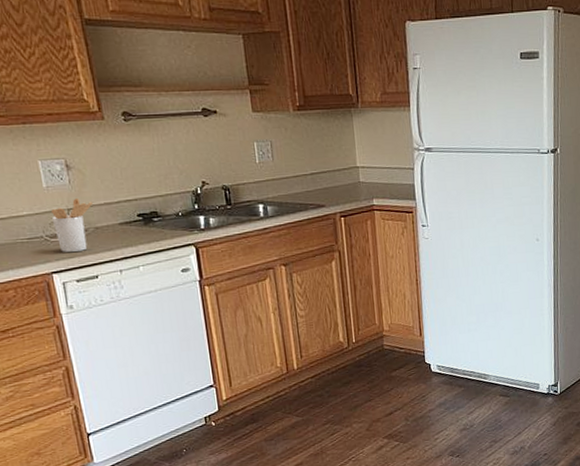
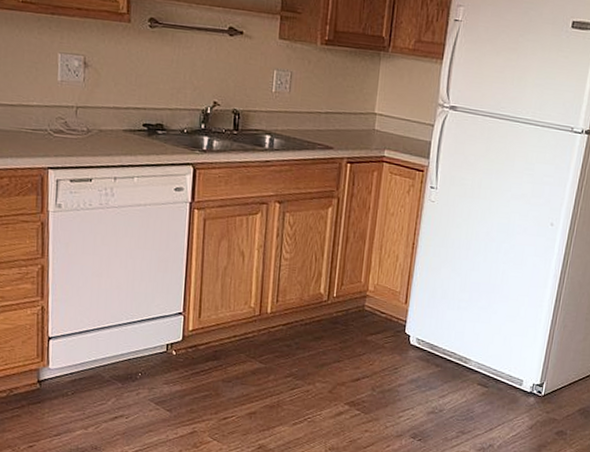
utensil holder: present [51,198,93,252] -> none [60,97,102,151]

